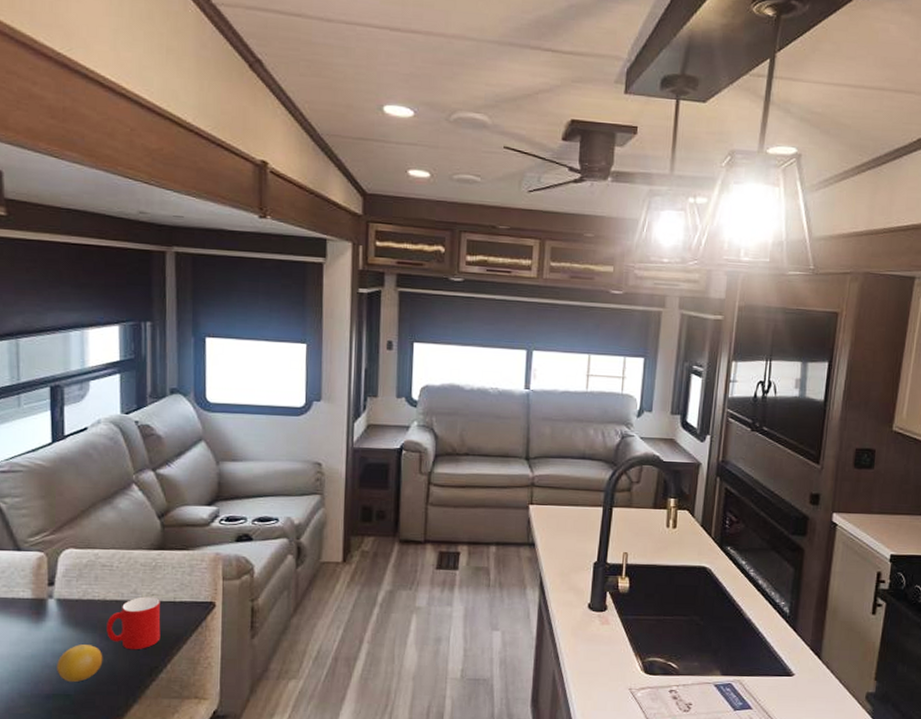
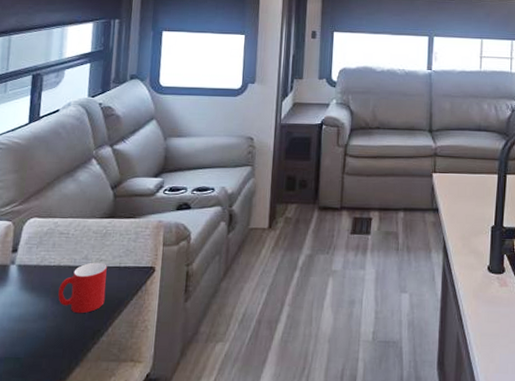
fruit: present [57,644,103,682] -> none [11,308,53,345]

